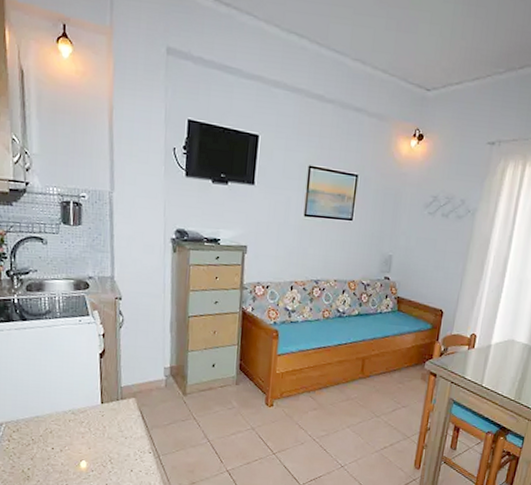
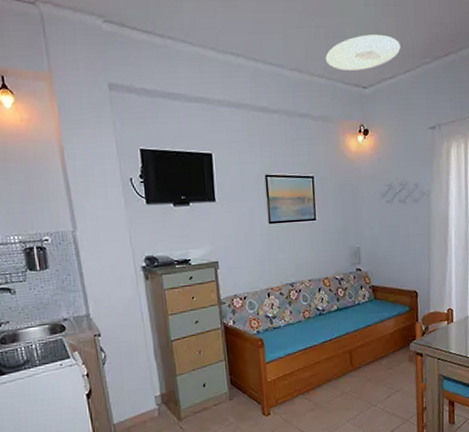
ceiling light: none [392,33,475,71] -> present [325,34,401,71]

